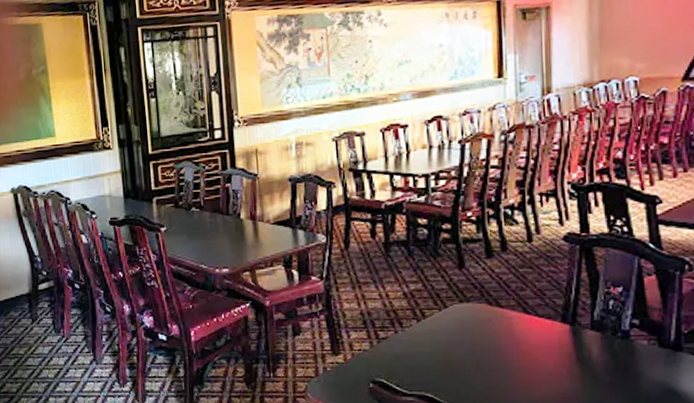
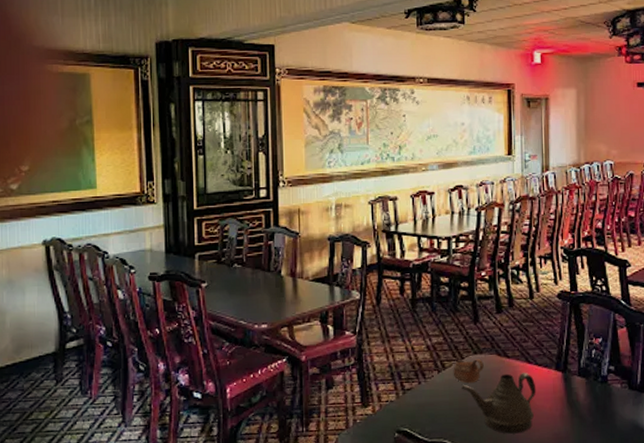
cup: none [434,308,472,335] -> present [453,359,484,384]
teapot: none [444,324,537,390] -> present [460,373,536,434]

